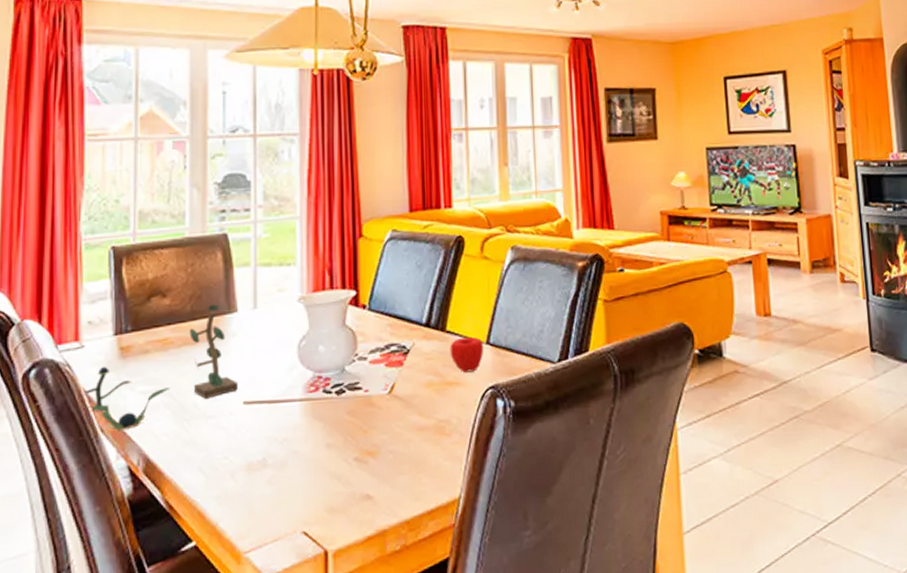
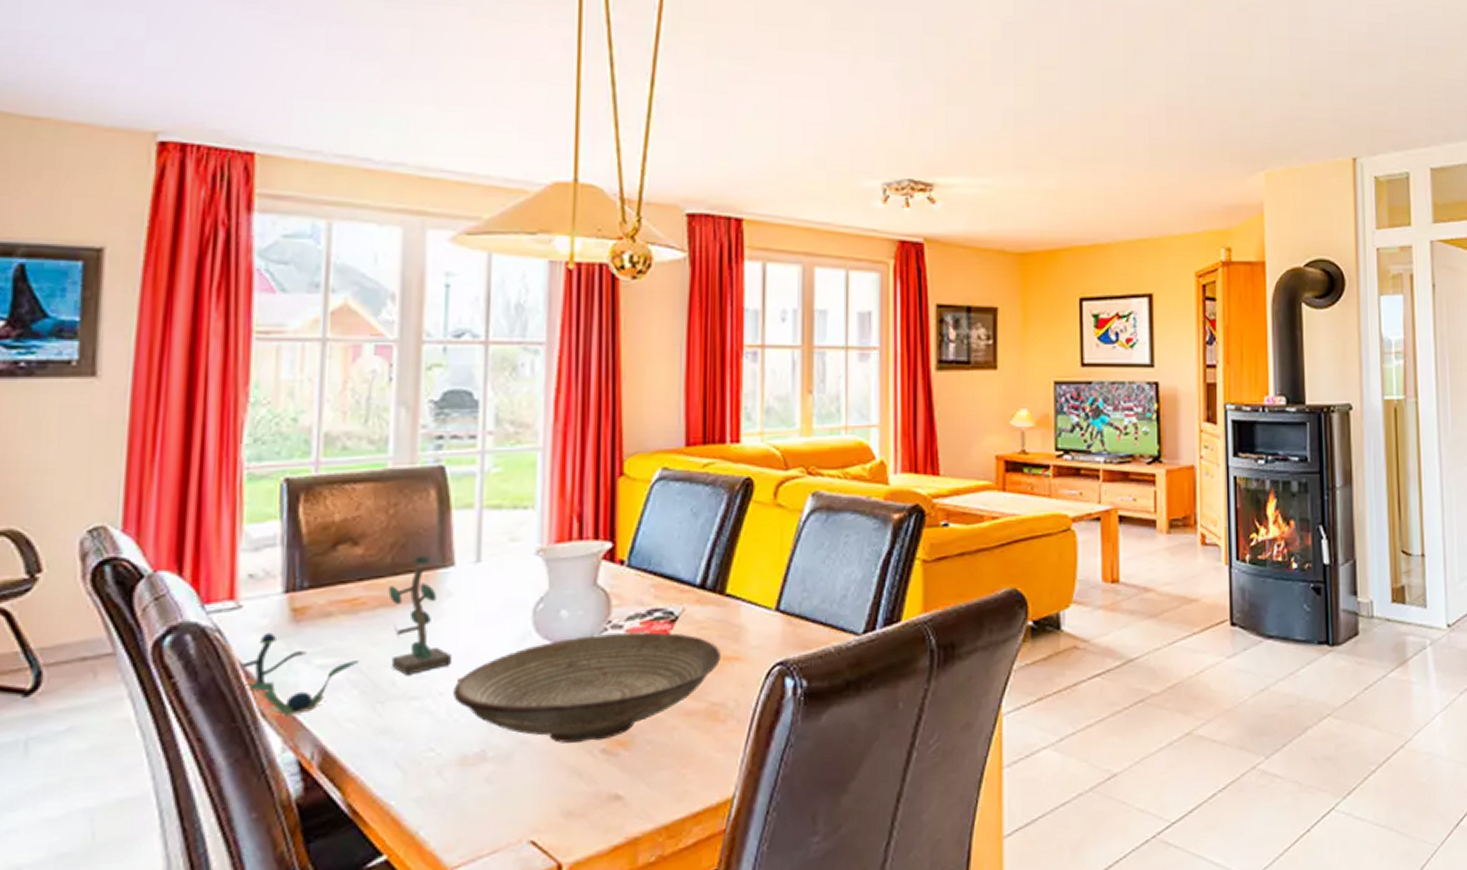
decorative bowl: none [240,362,445,453] -> present [453,632,722,743]
apple: present [450,337,484,372] -> none [729,601,773,645]

